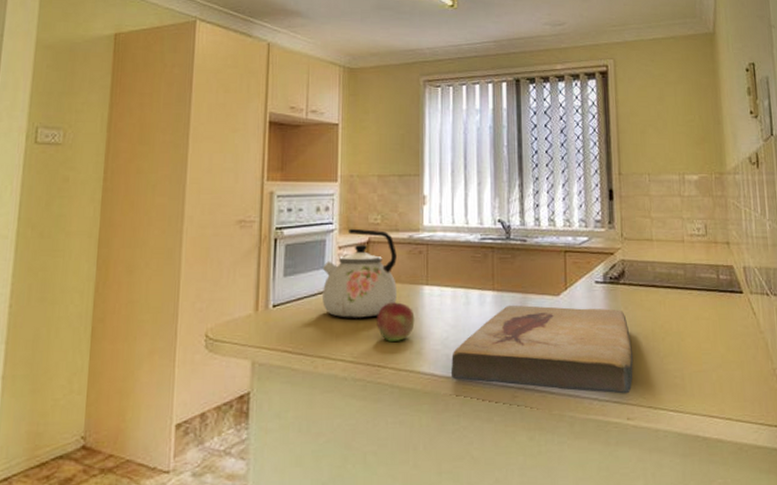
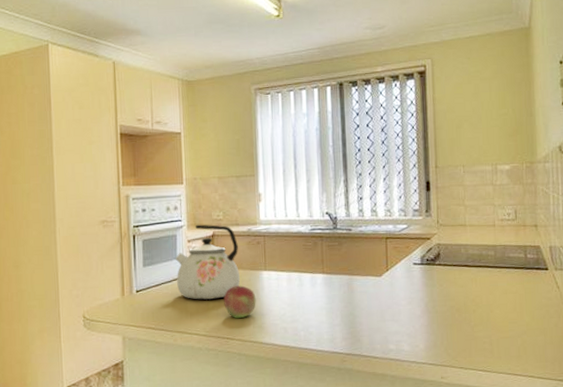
fish fossil: present [450,305,634,394] -> none [288,285,447,358]

